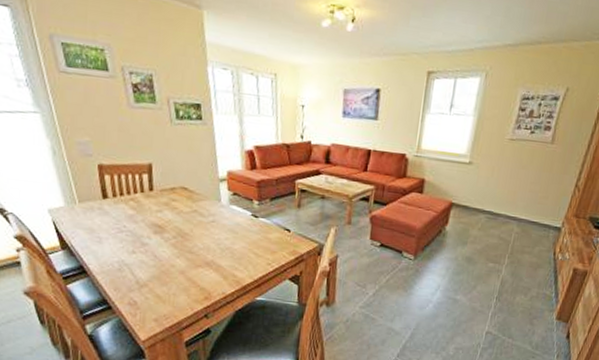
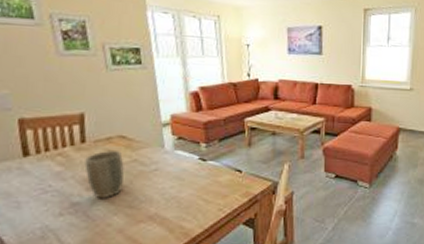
plant pot: none [152,199,186,243] -> present [84,149,124,199]

